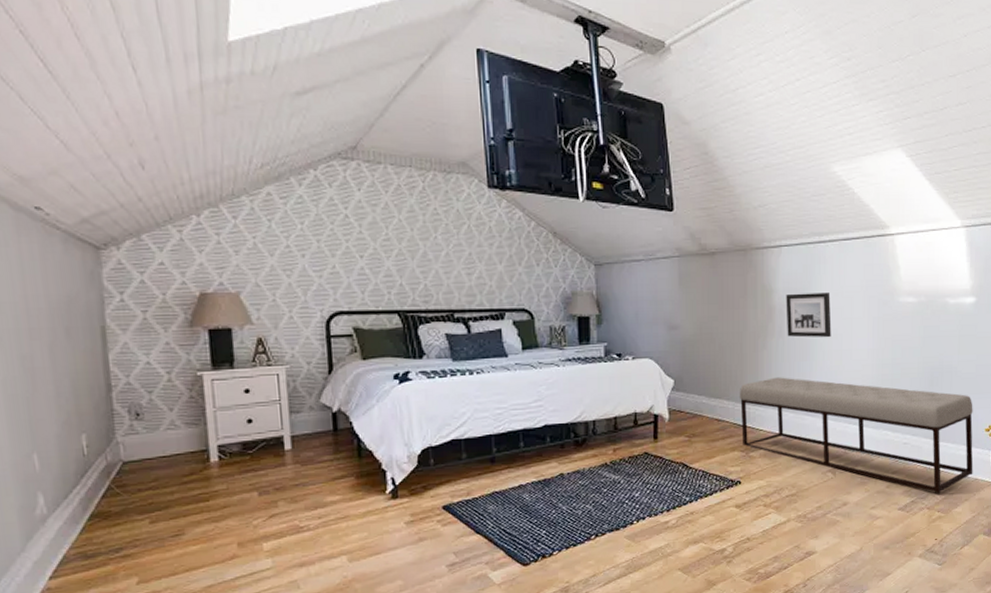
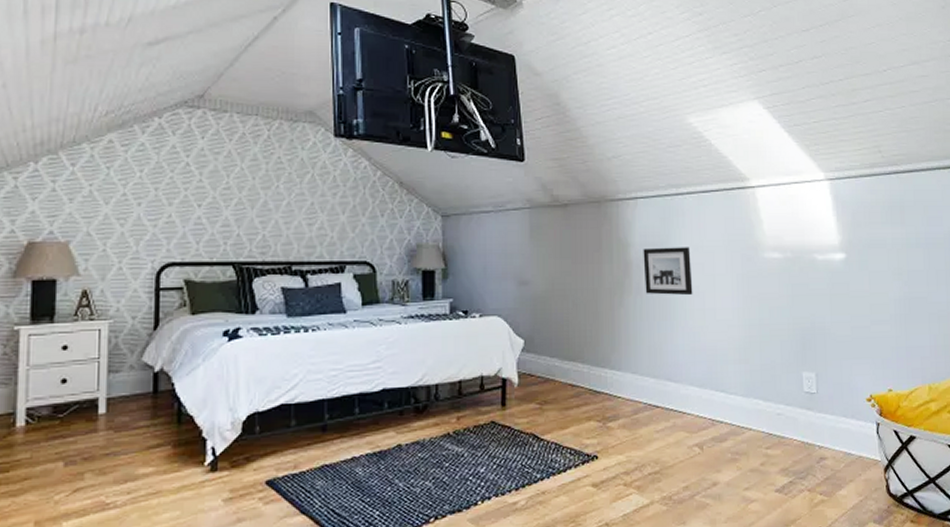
bench: present [739,377,973,494] -> none [594,338,857,474]

